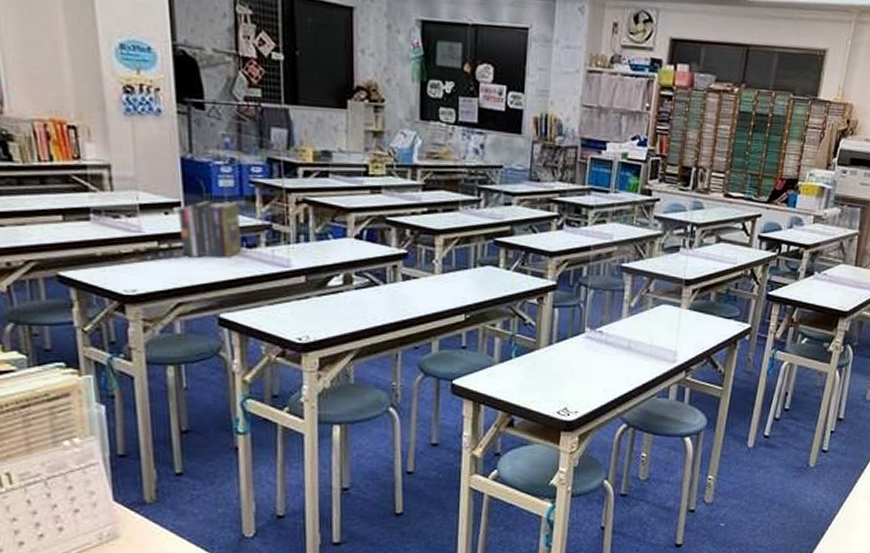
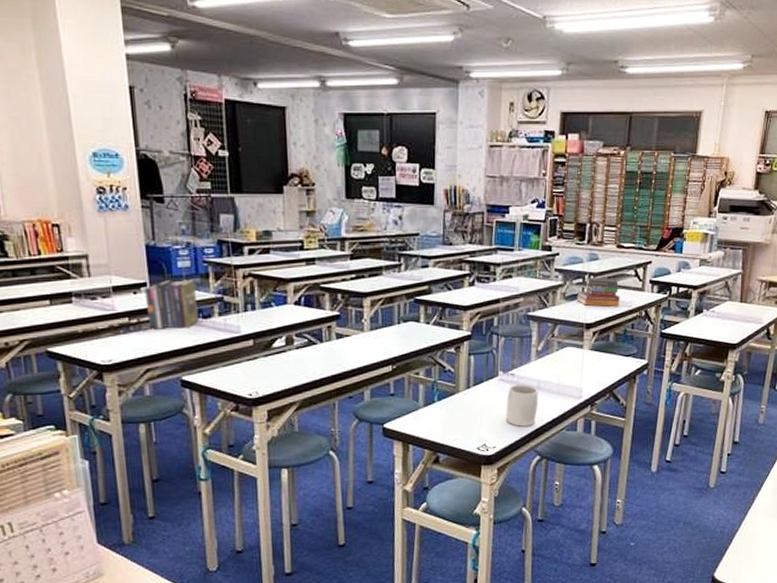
mug: none [591,343,629,391] -> present [506,384,539,427]
books: none [676,228,725,262] -> present [577,277,620,307]

